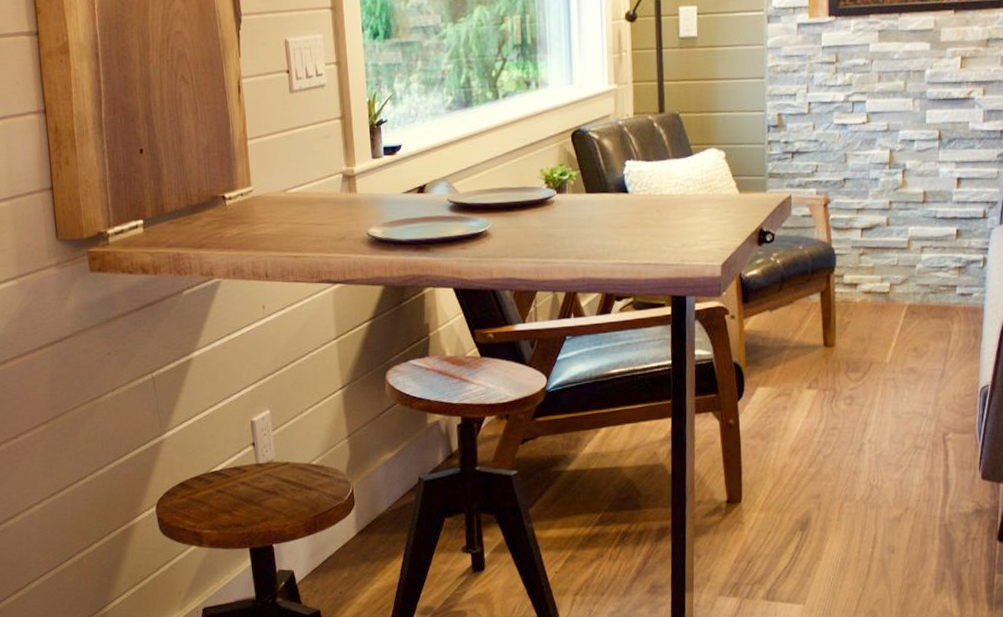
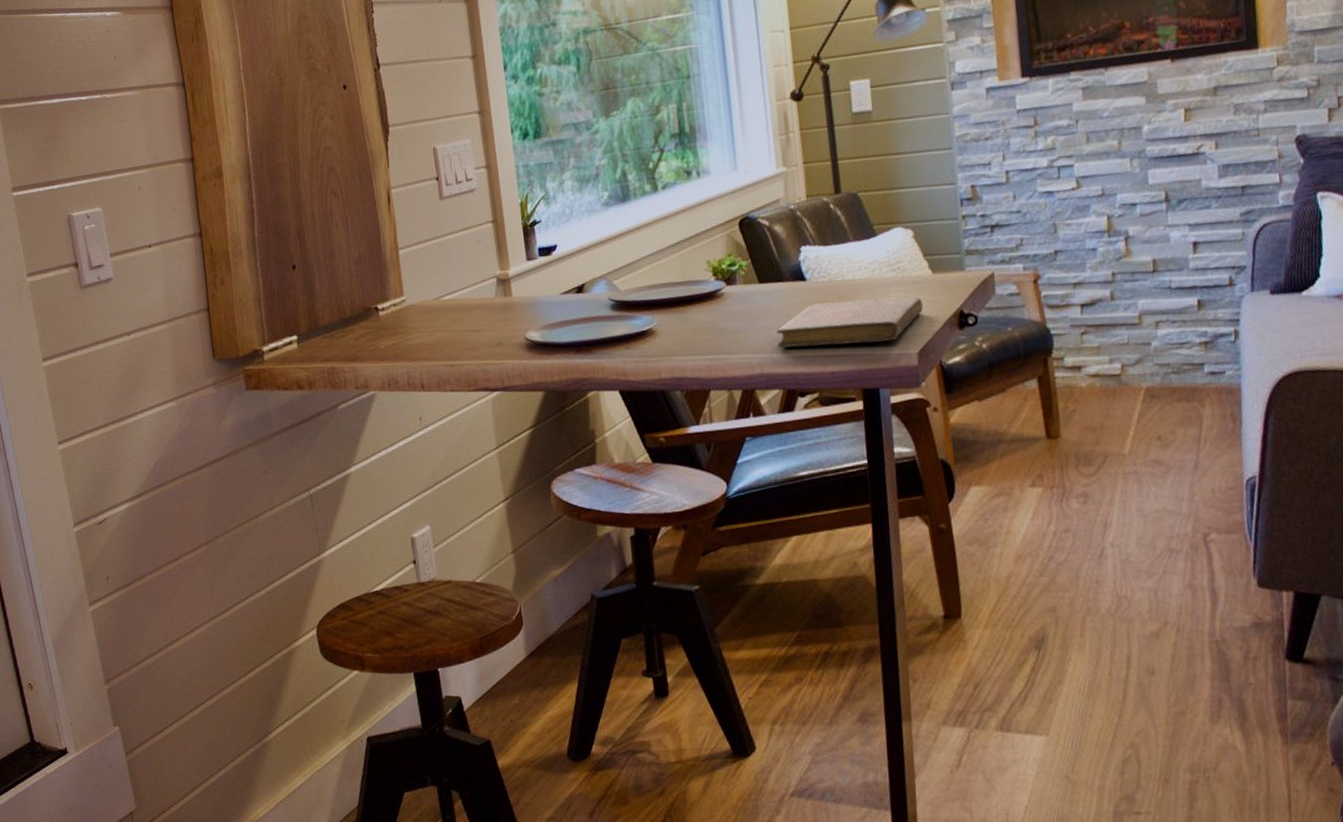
notebook: none [599,212,729,255] -> present [777,296,924,348]

